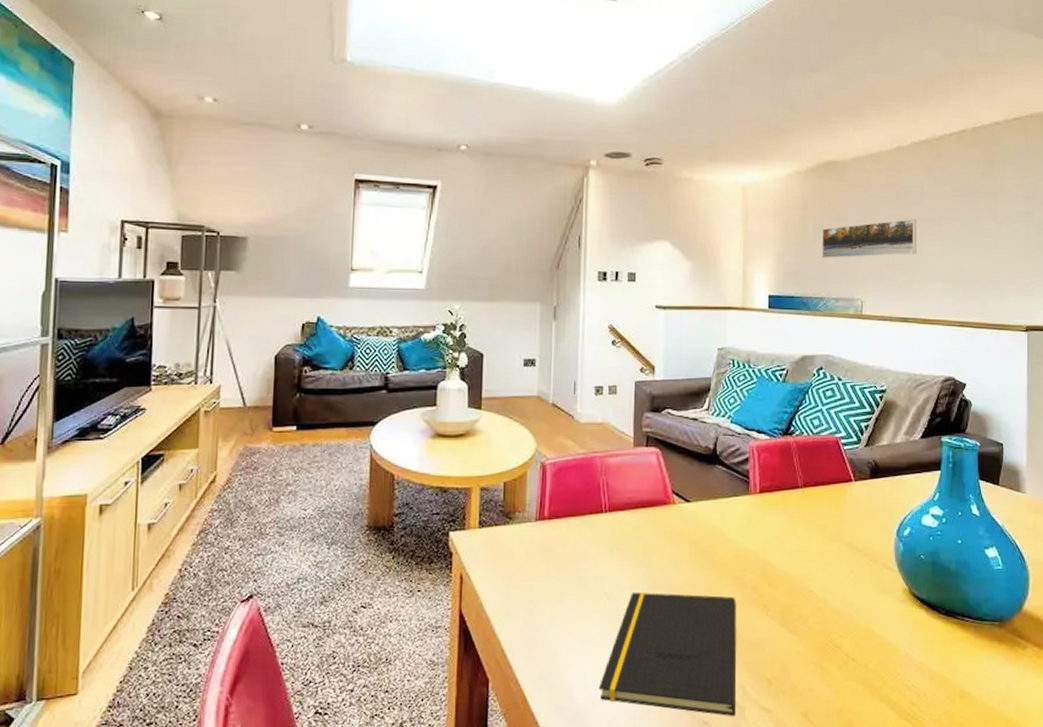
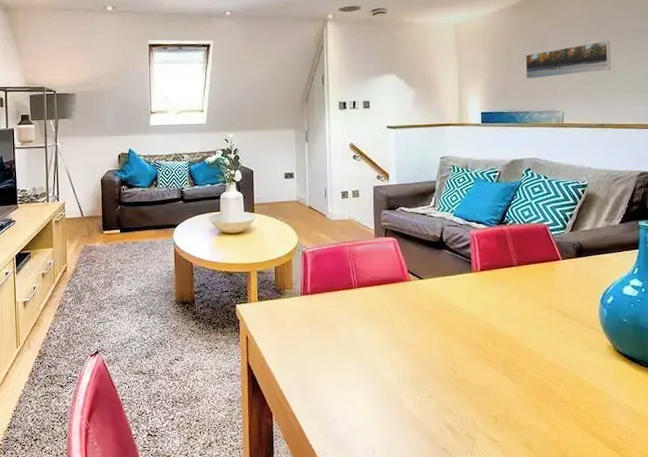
notepad: present [598,591,737,717] -> none [357,348,469,445]

